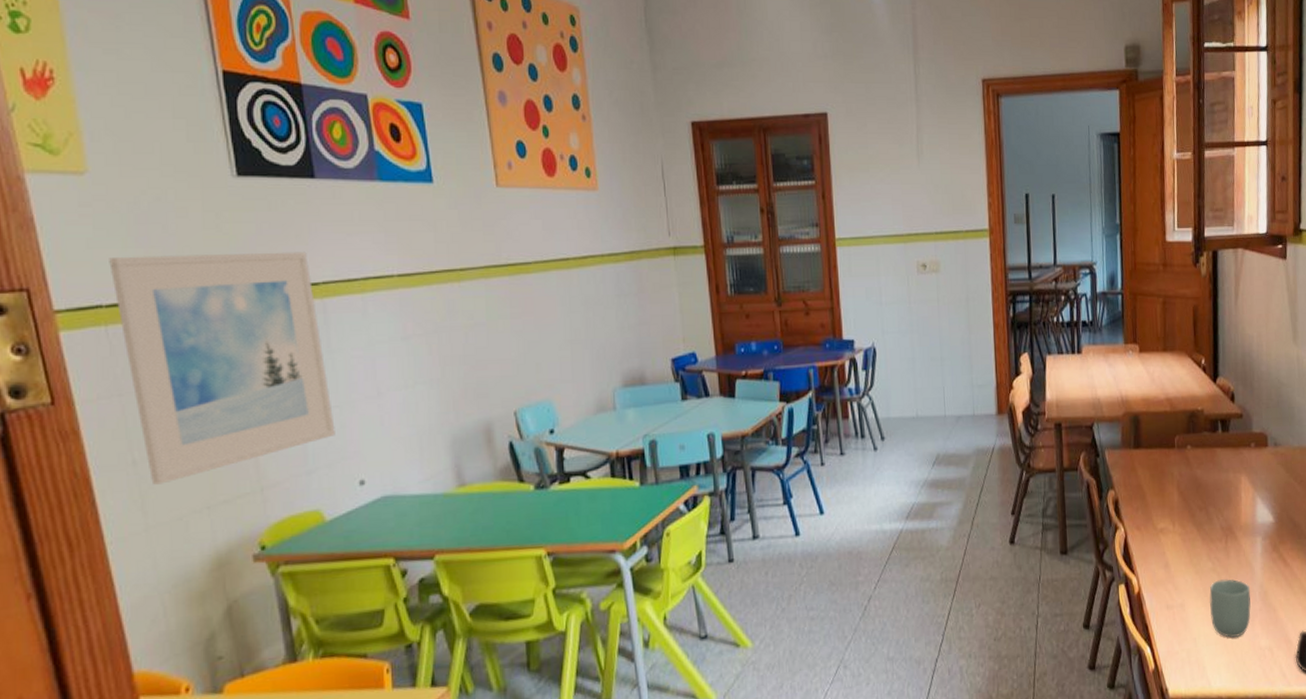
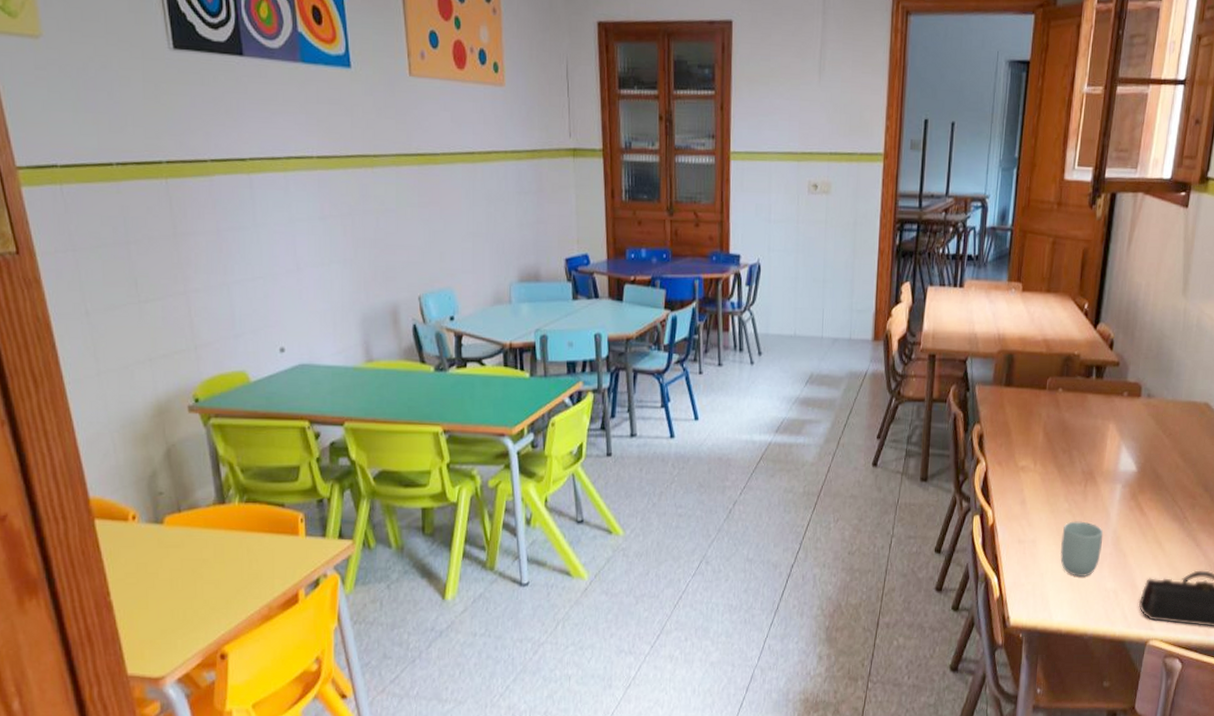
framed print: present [109,251,335,485] -> none [62,120,259,335]

